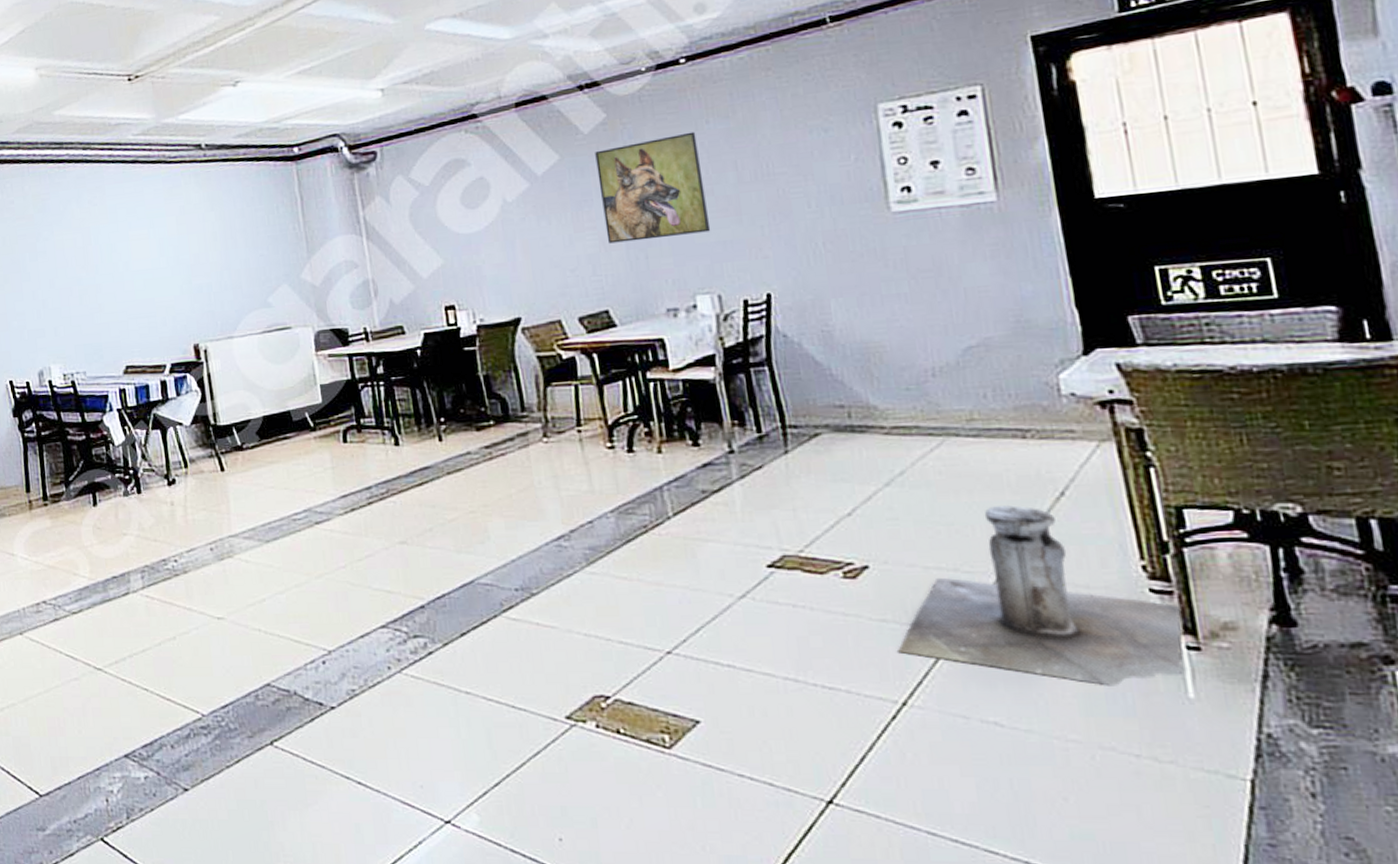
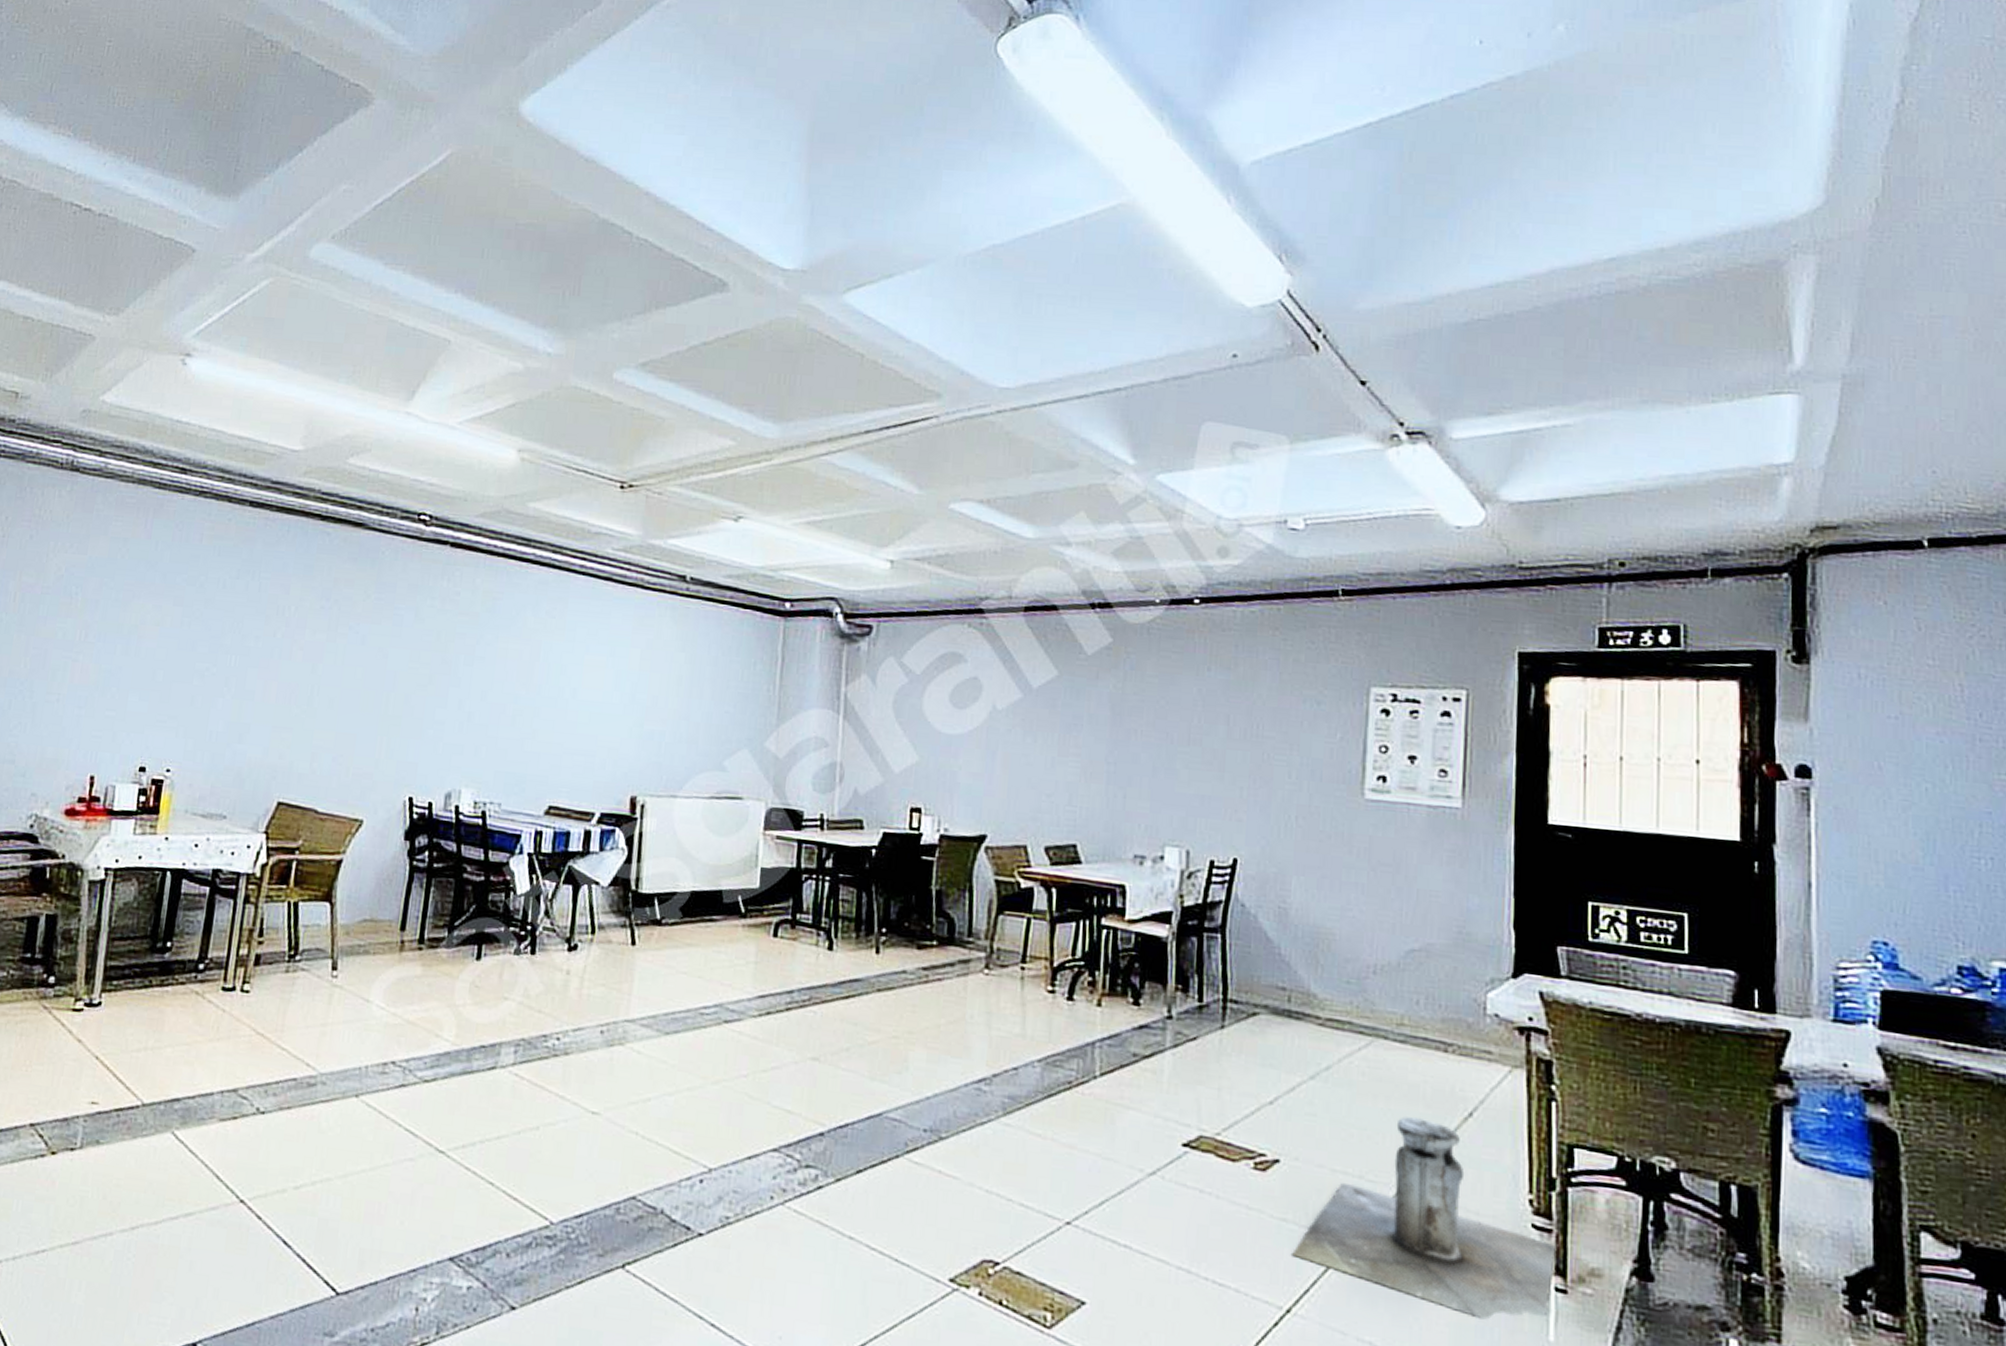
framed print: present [595,131,711,244] -> none [1089,675,1196,783]

